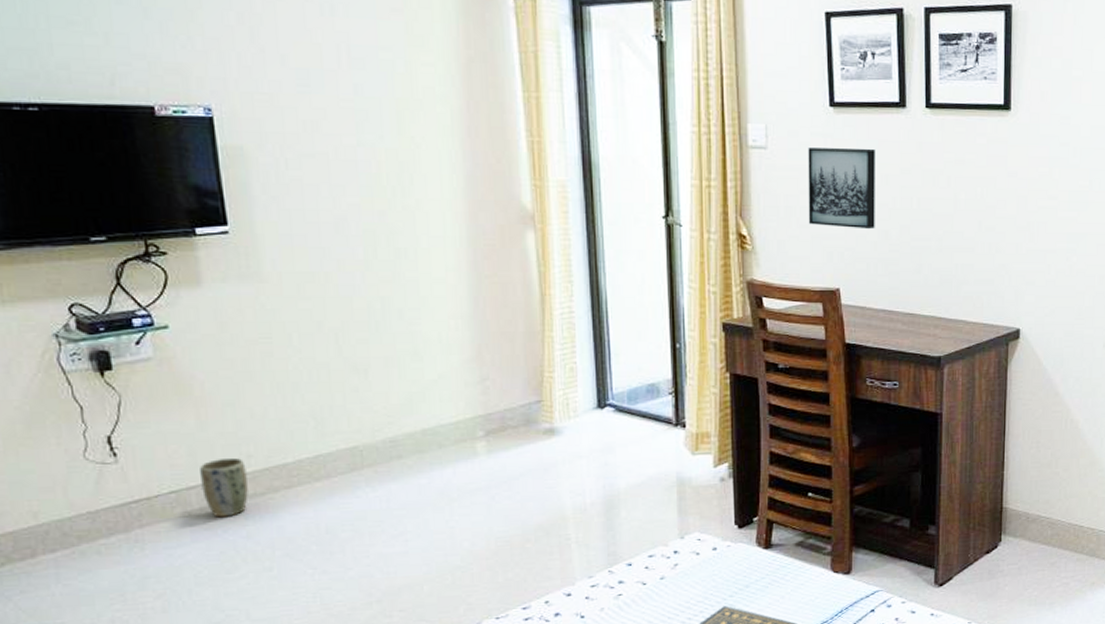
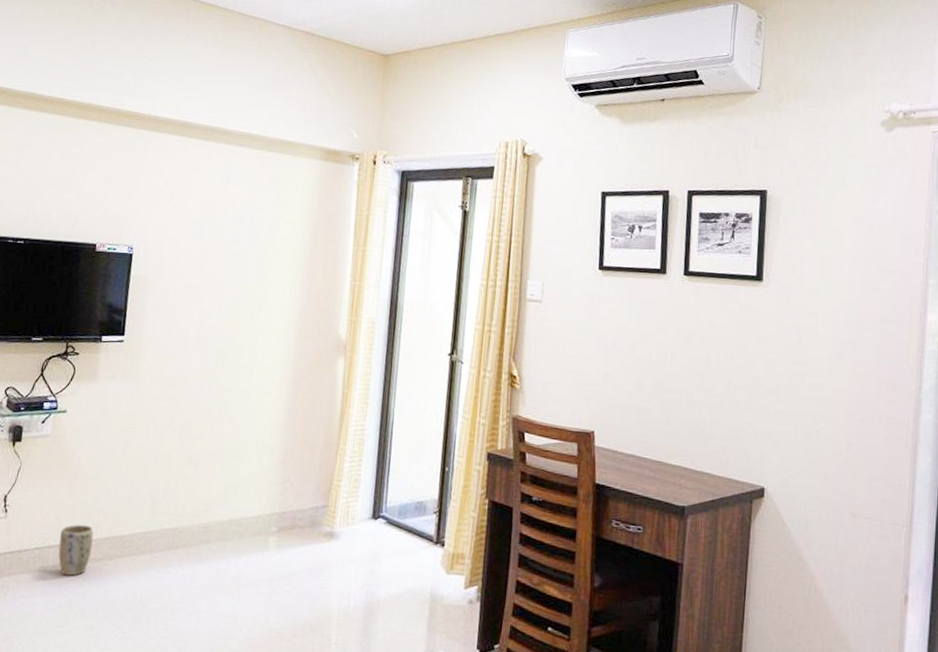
wall art: present [808,147,875,230] -> none [571,303,636,380]

